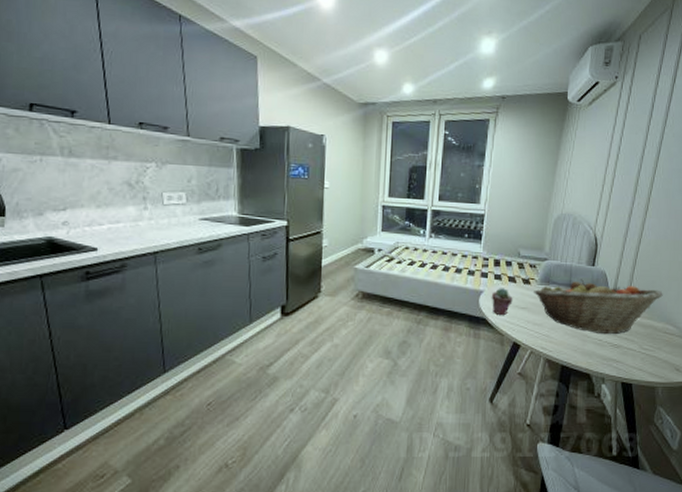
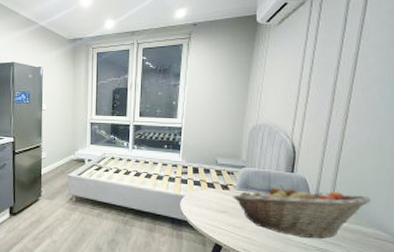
potted succulent: present [491,288,513,316] -> none [191,193,213,219]

